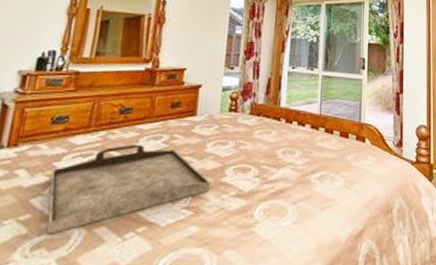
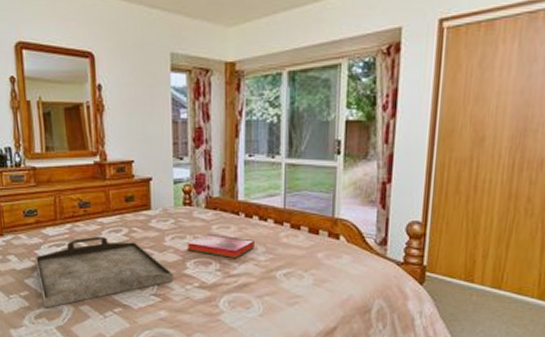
hardback book: none [227,139,293,164] -> present [186,233,254,259]

